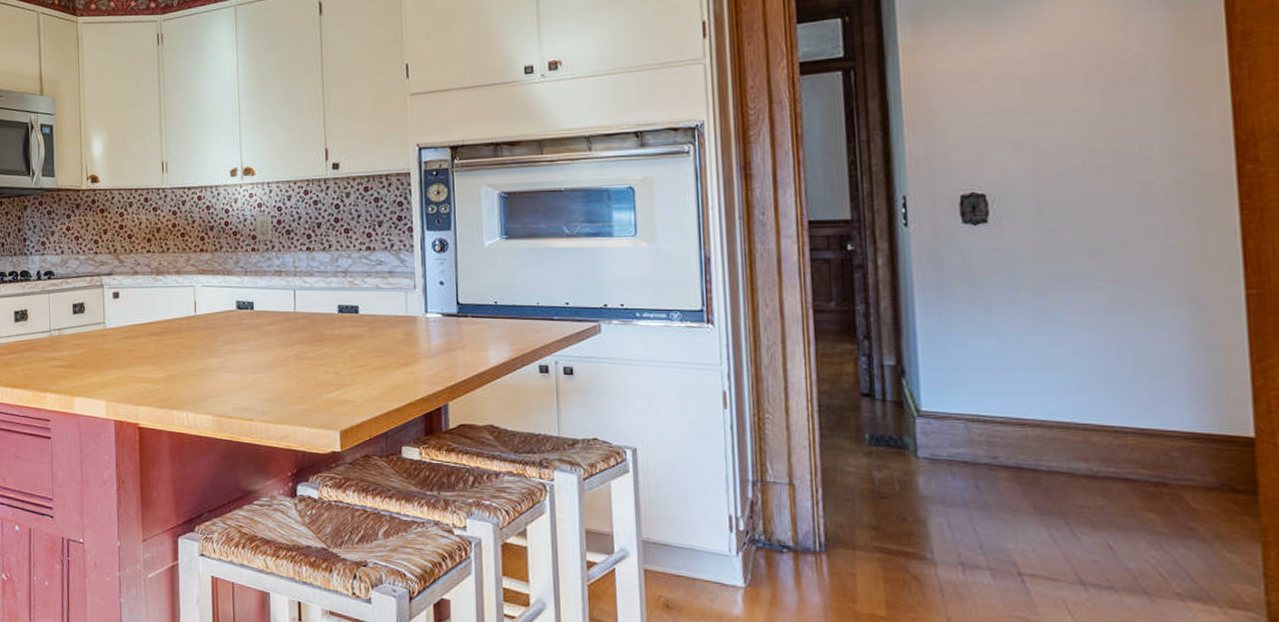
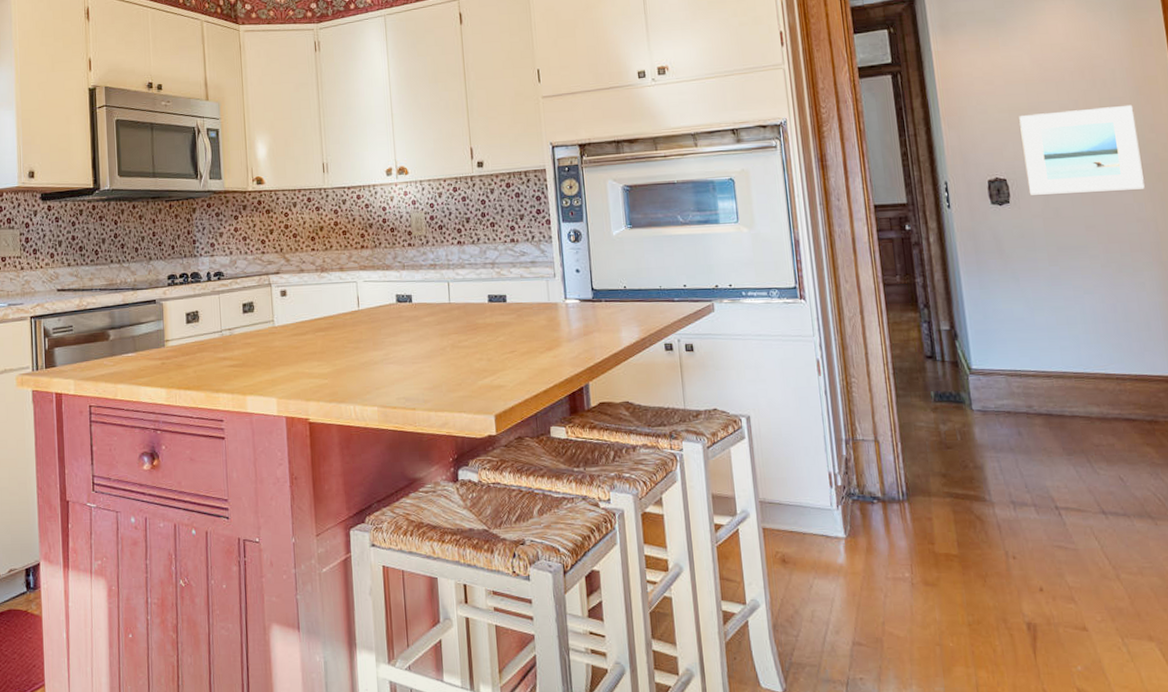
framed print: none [1009,108,1177,214] -> present [1019,104,1145,195]

